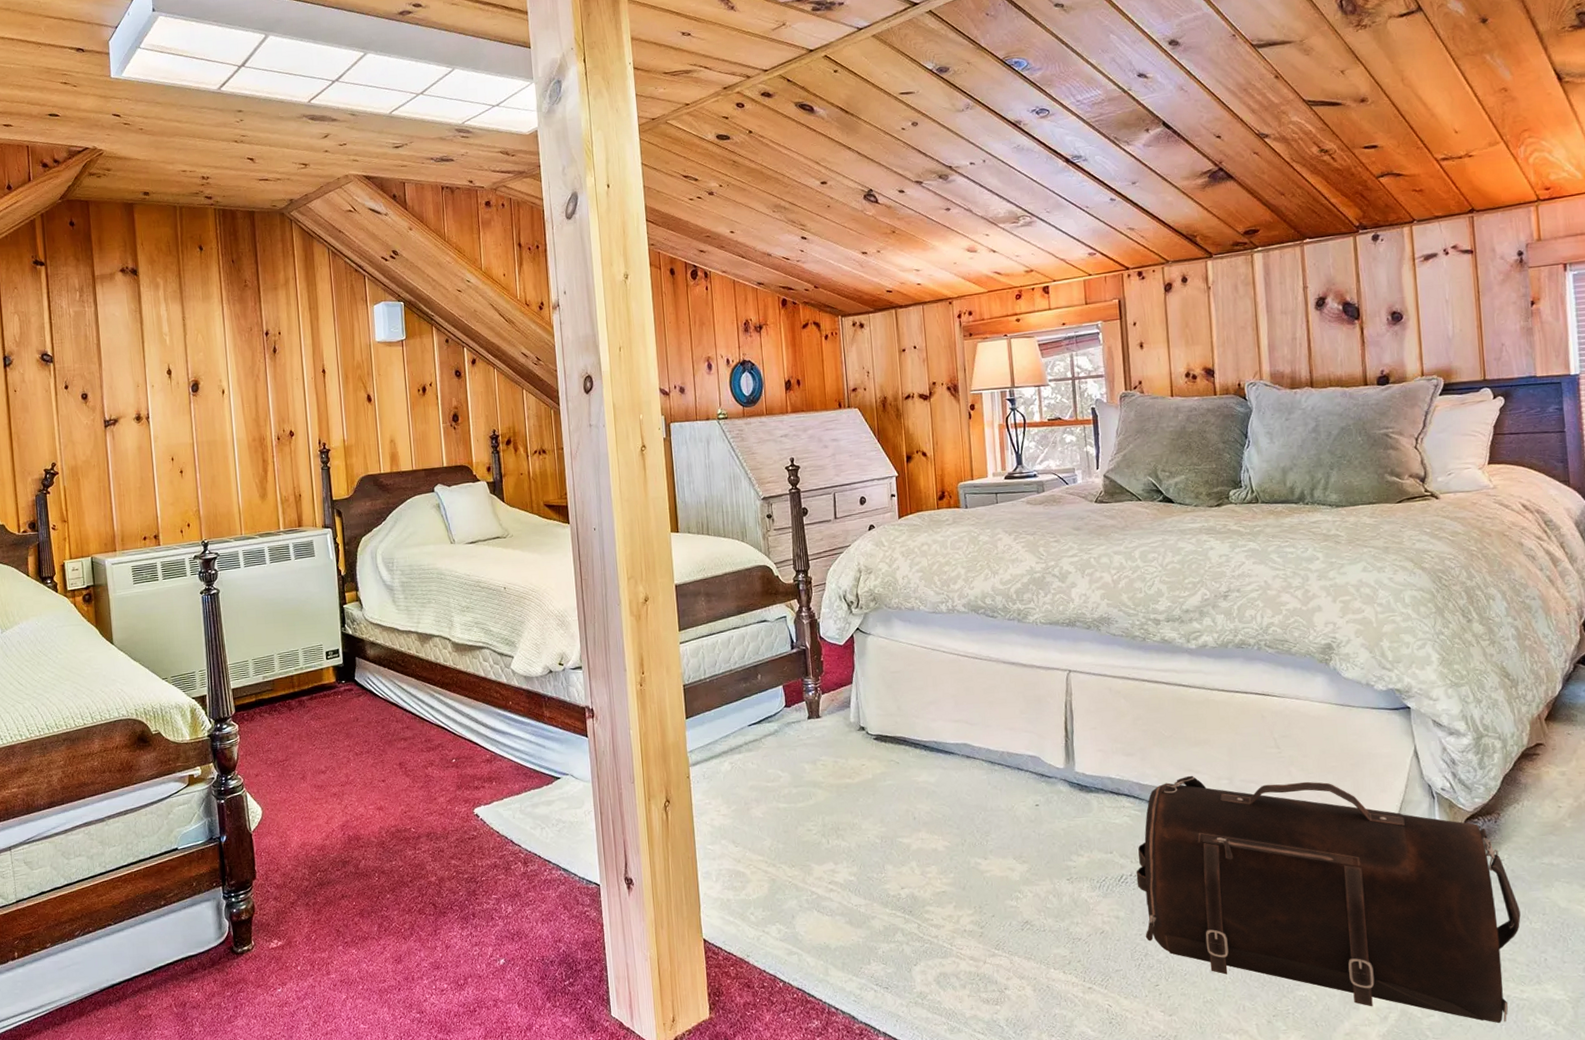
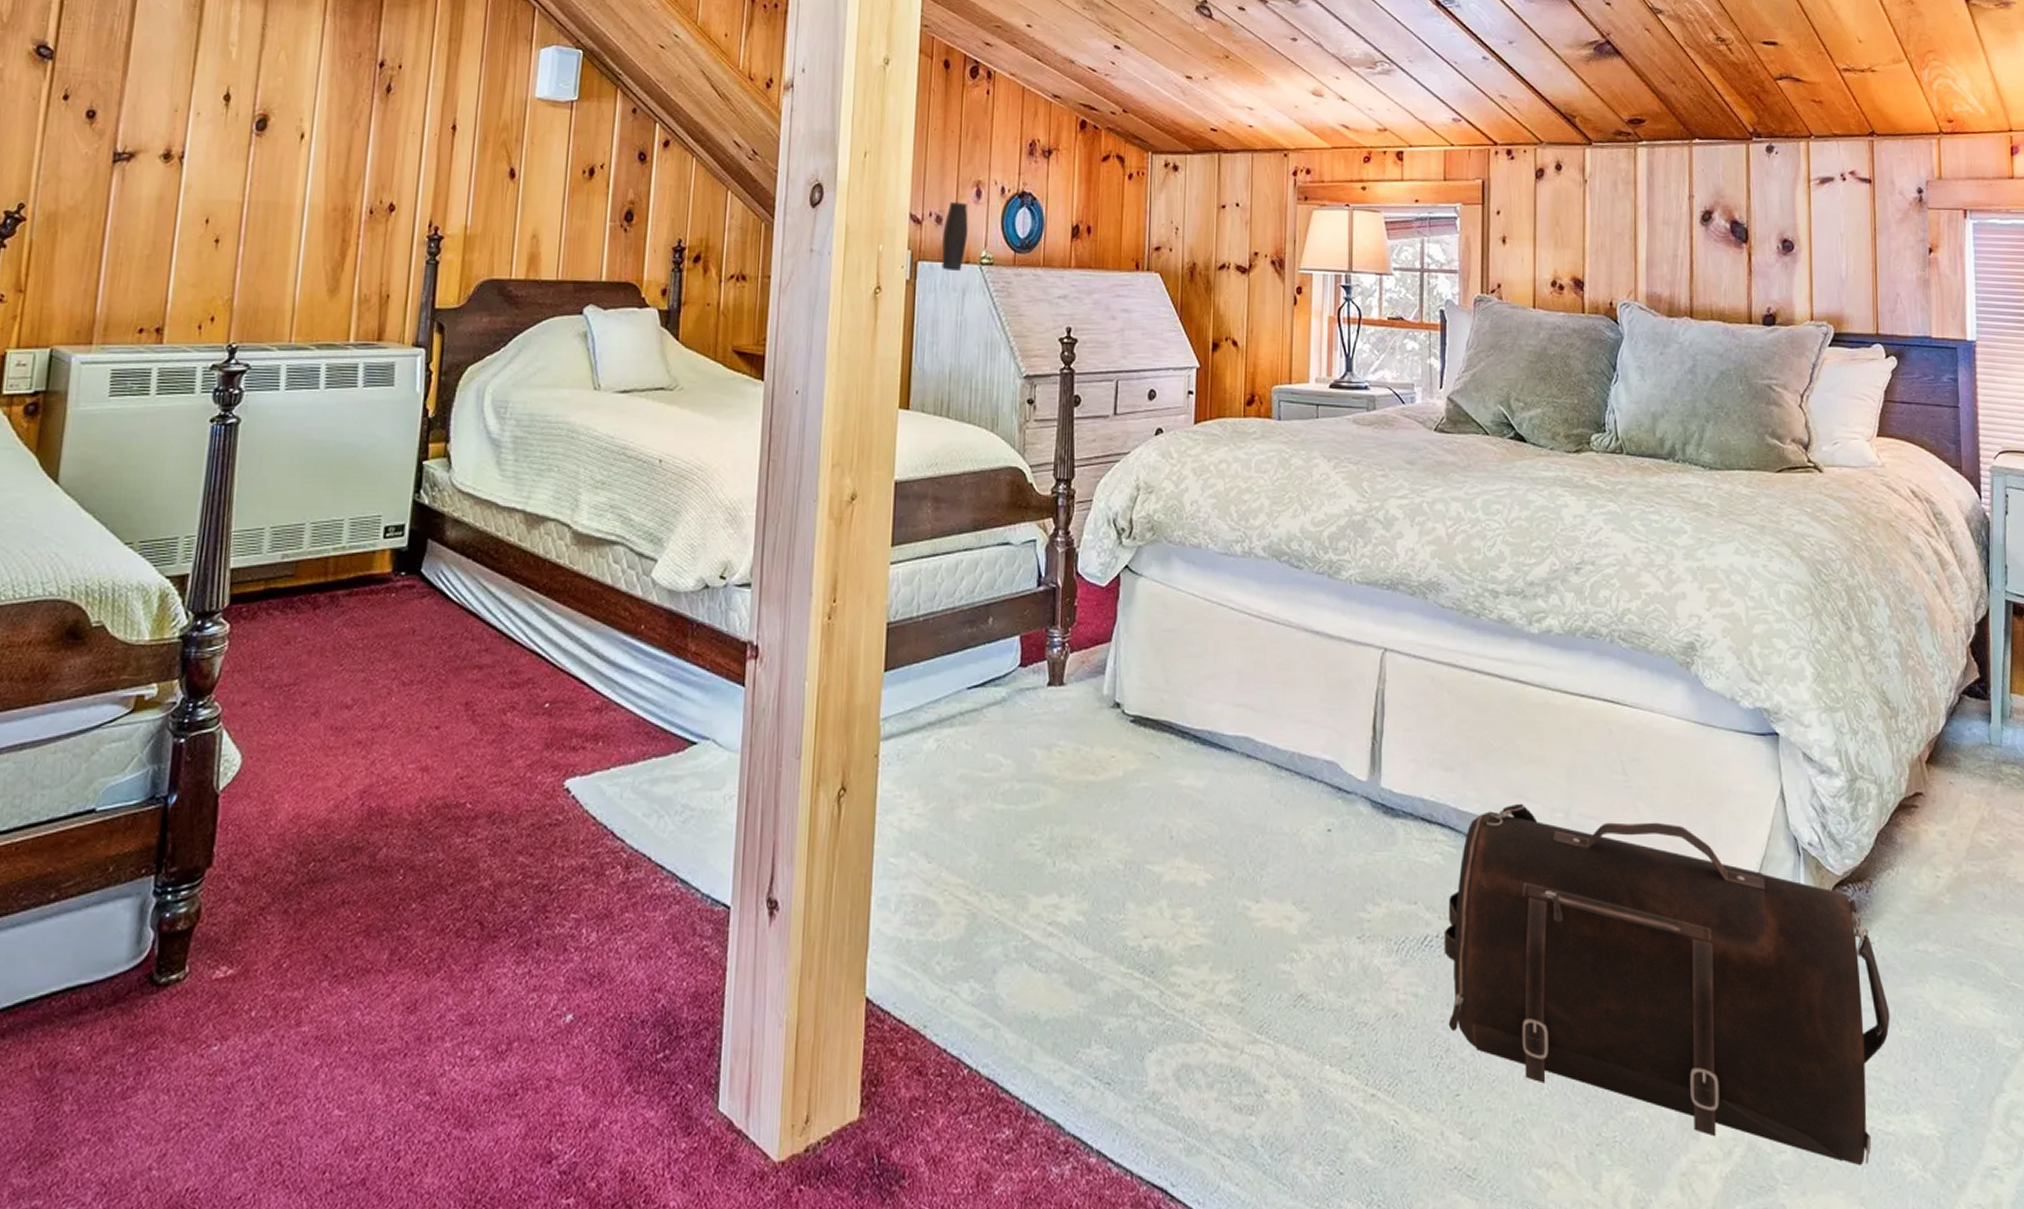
vase: none [686,375,706,427] -> present [942,201,968,272]

